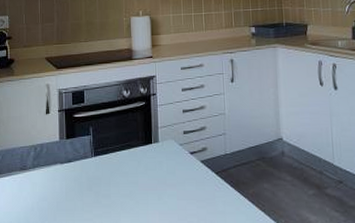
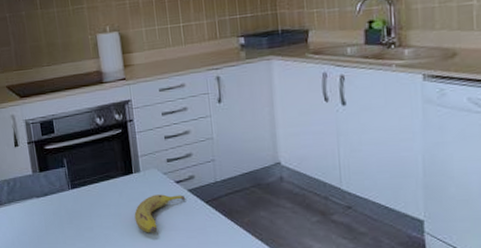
fruit: none [150,164,198,202] -> present [134,194,186,233]

